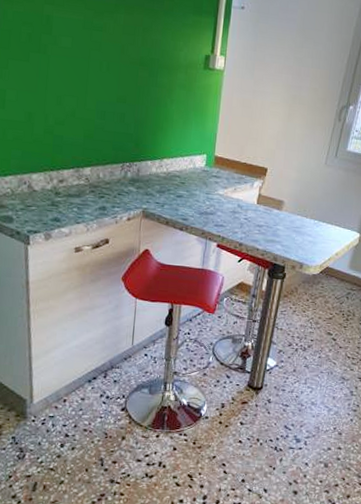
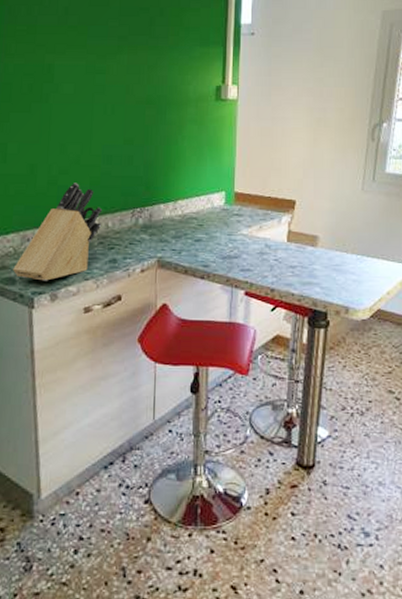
knife block: none [10,134,95,222] -> present [13,183,103,281]

